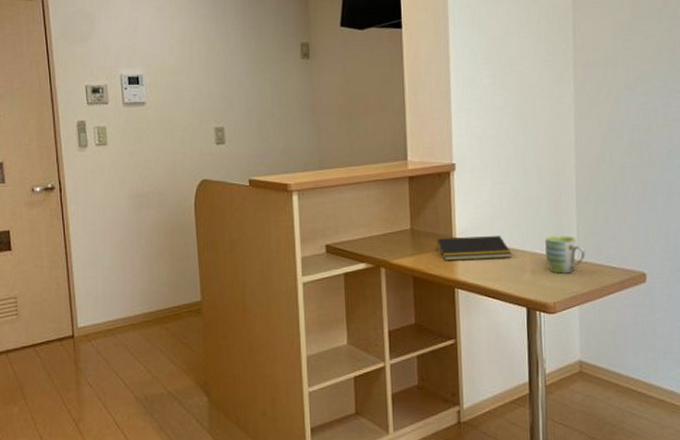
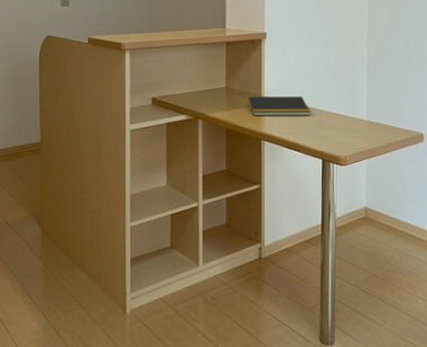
mug: present [544,236,586,274] -> none [339,99,373,131]

